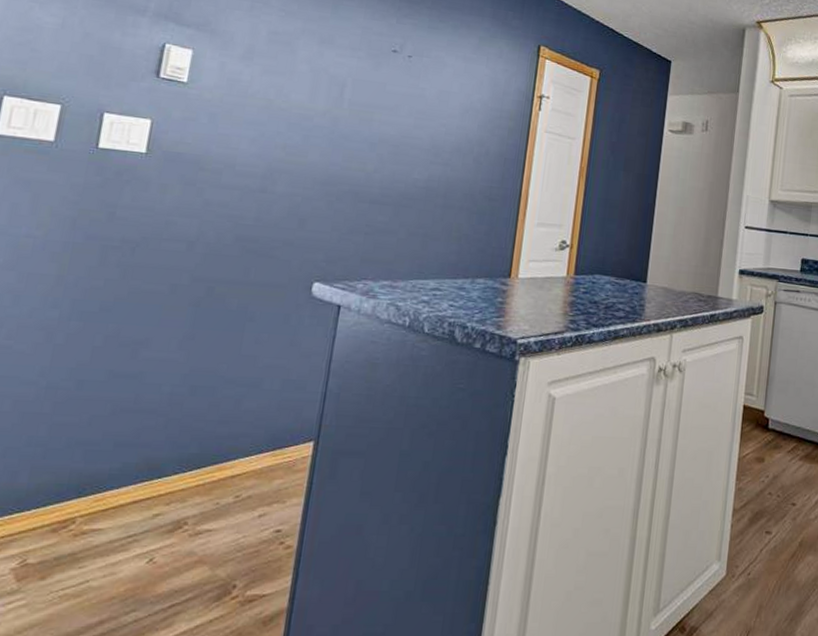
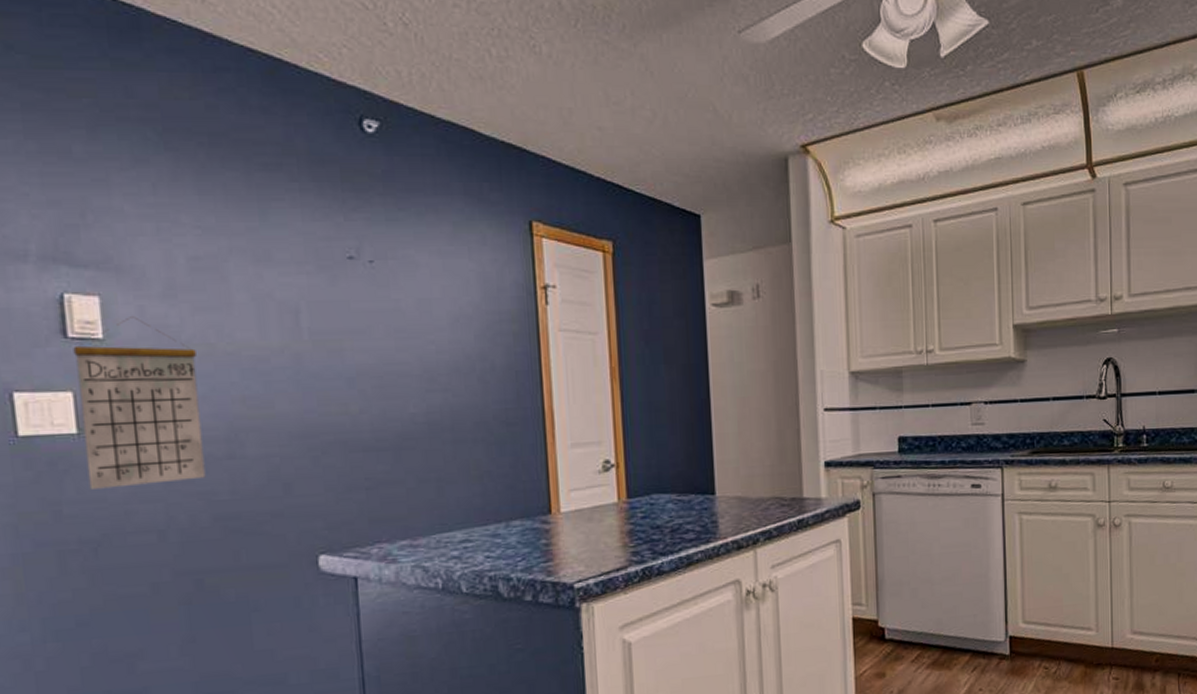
calendar: none [143,69,257,205] -> present [73,317,206,489]

